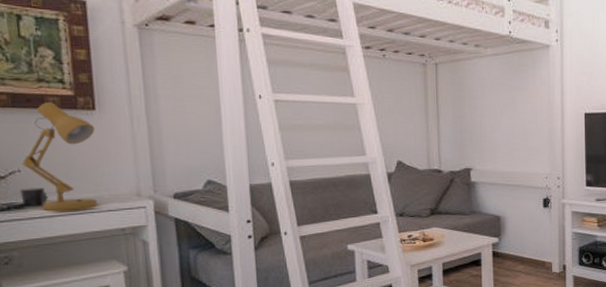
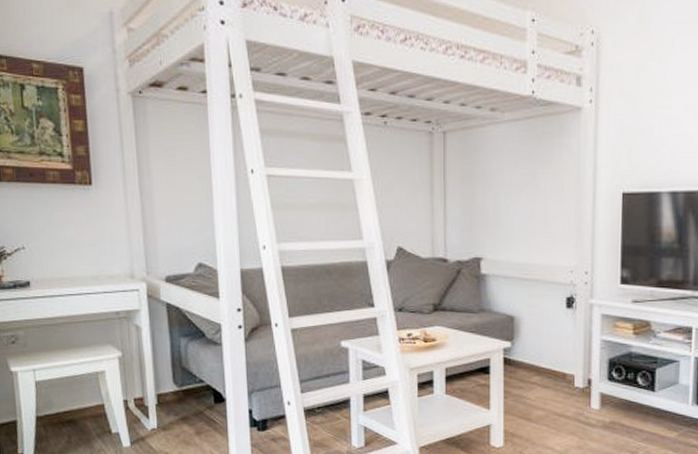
mug: present [20,188,48,211] -> none [24,266,49,289]
desk lamp: present [21,102,98,210] -> none [26,177,95,290]

